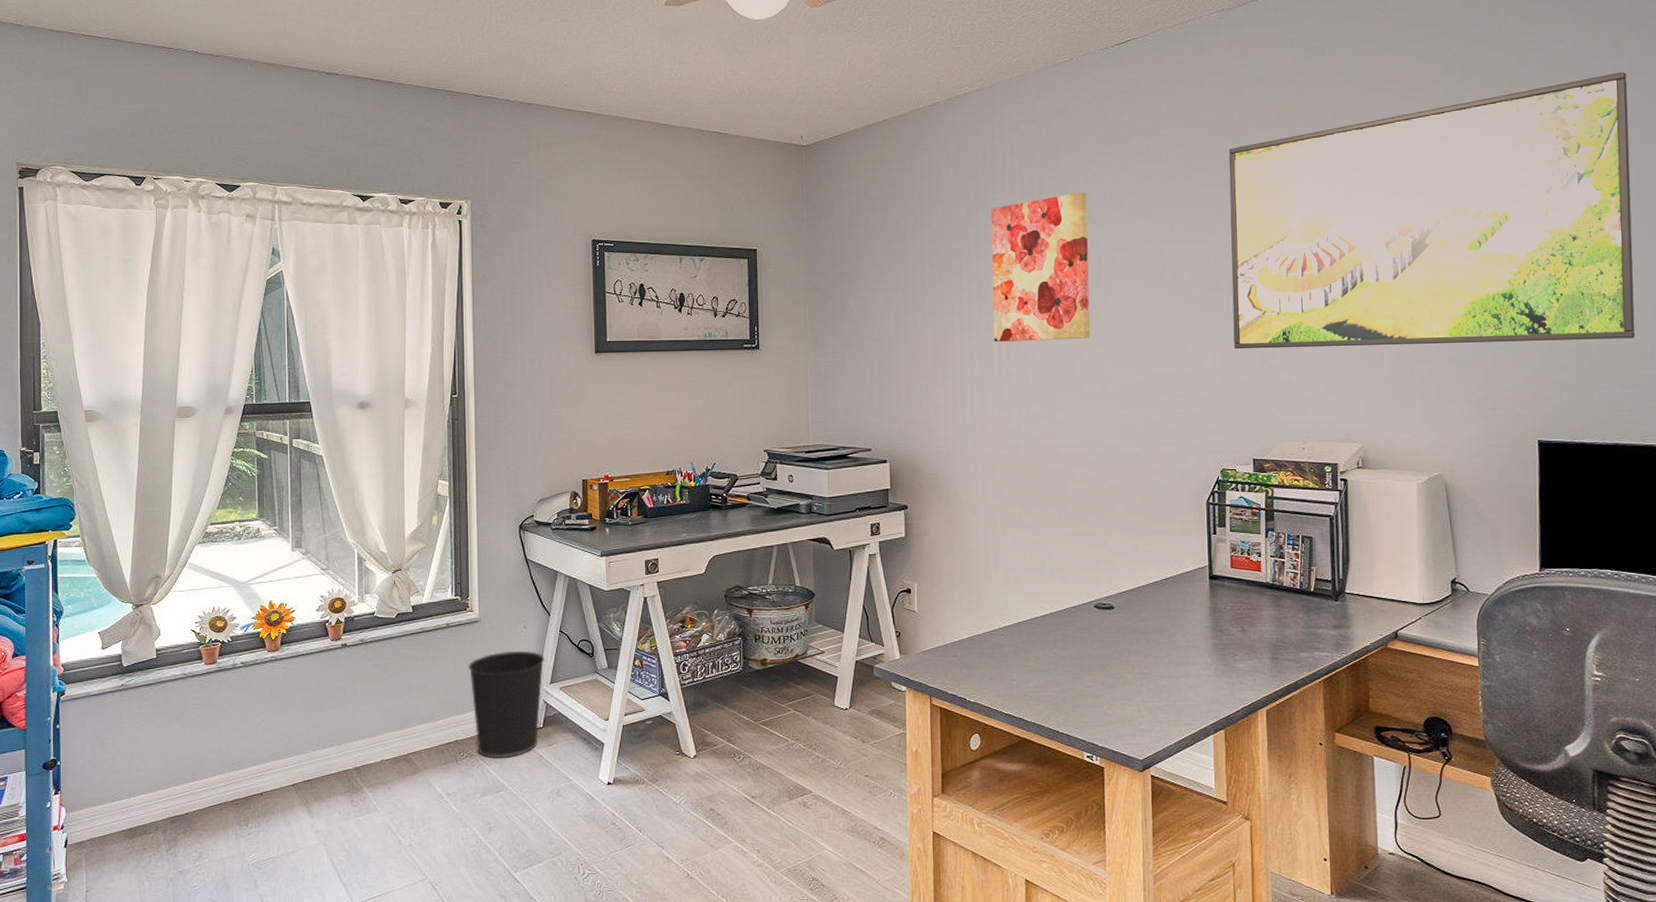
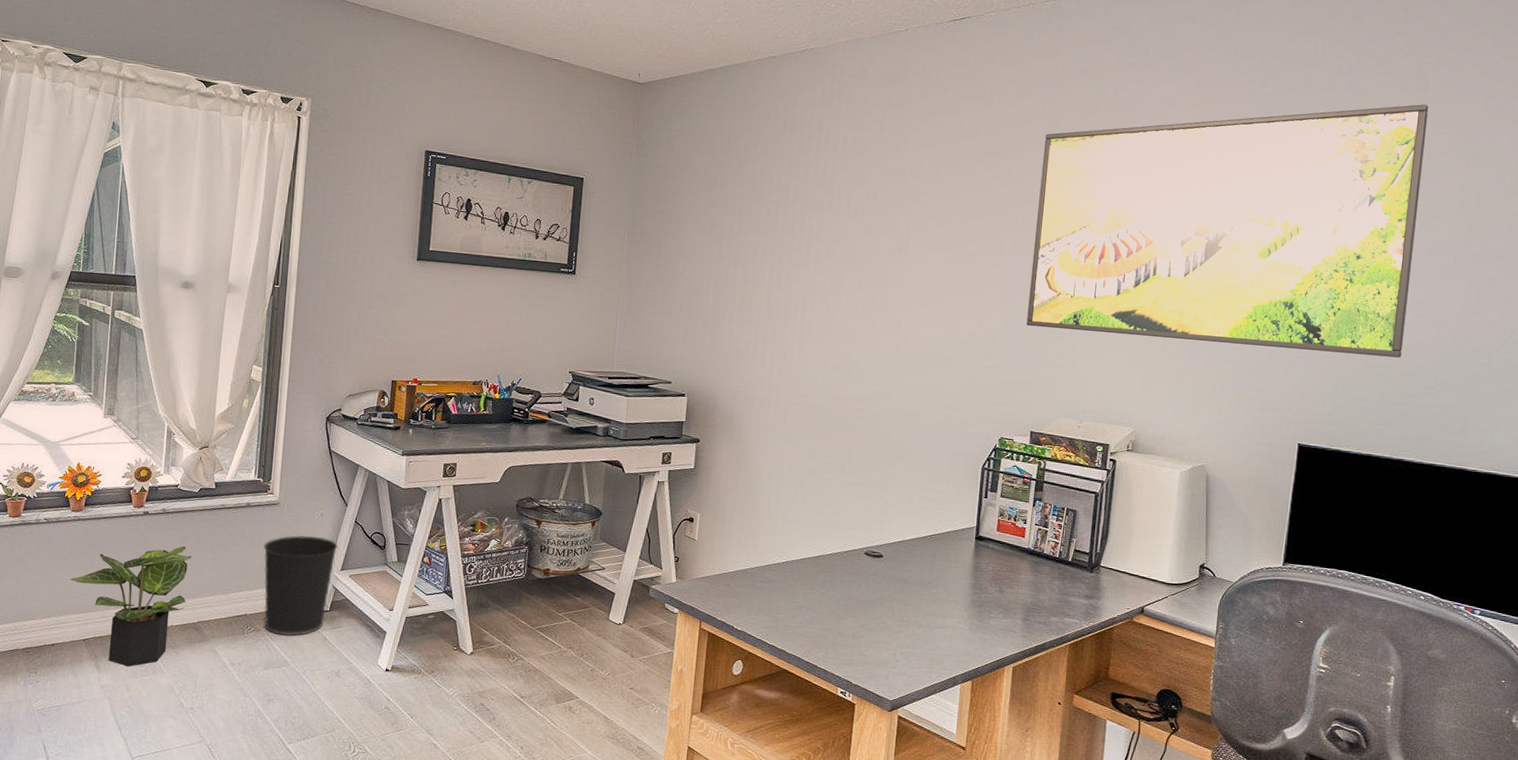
potted plant: none [273,675,395,808] -> present [70,545,192,667]
wall art: present [991,191,1091,342] -> none [800,158,906,300]

